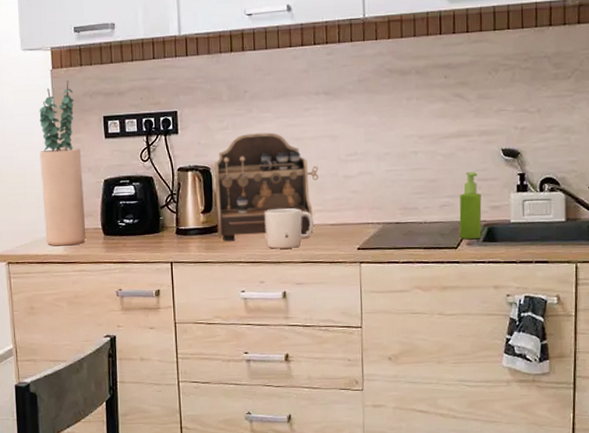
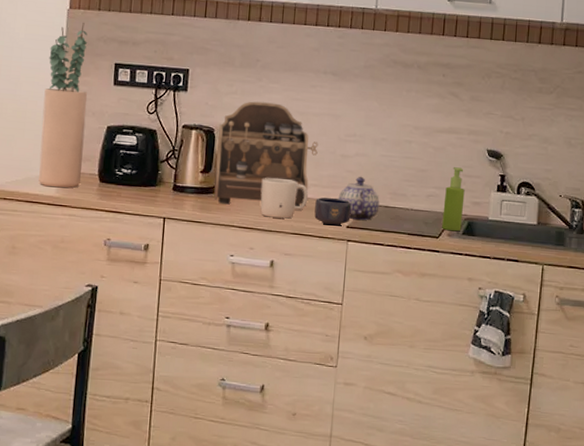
mug: none [322,221,361,250] -> present [314,197,352,226]
teapot: none [345,195,390,240] -> present [338,176,380,220]

